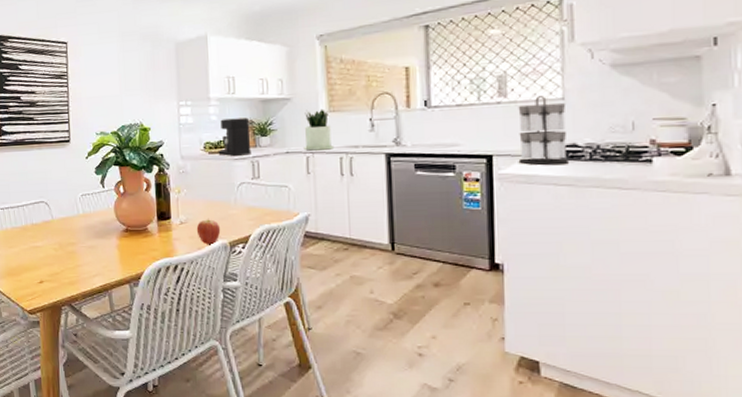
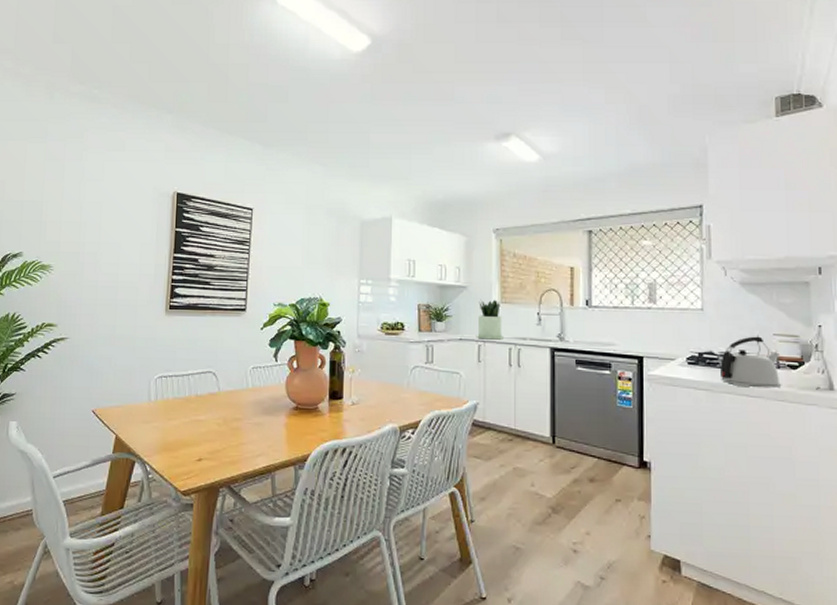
fruit: present [196,219,221,244] -> none [367,401,392,428]
coffee maker: present [218,117,252,156] -> none [394,301,427,339]
spice rack: present [518,96,569,166] -> none [665,305,706,371]
kettle: none [586,122,662,180] -> present [720,336,781,389]

